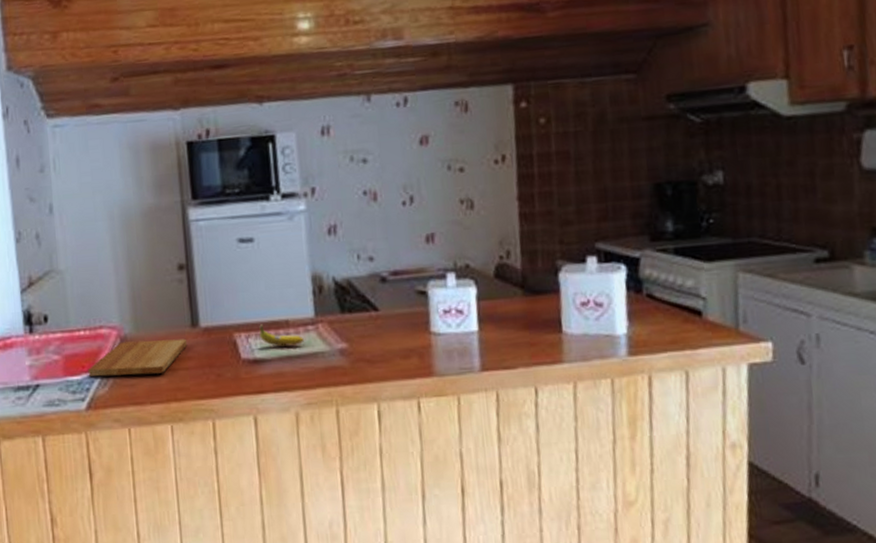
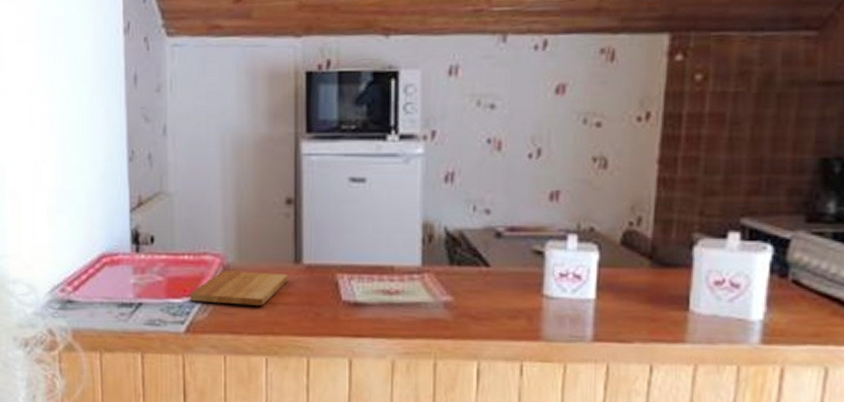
fruit: present [259,324,304,347] -> none [363,267,408,293]

